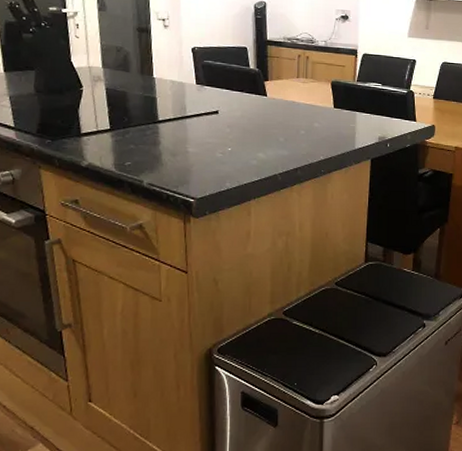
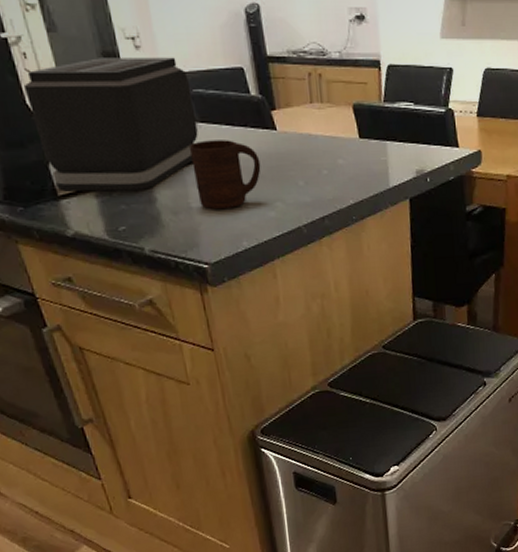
toaster: none [71,32,203,135] -> present [24,57,198,192]
cup: none [193,100,250,155] -> present [189,140,261,210]

